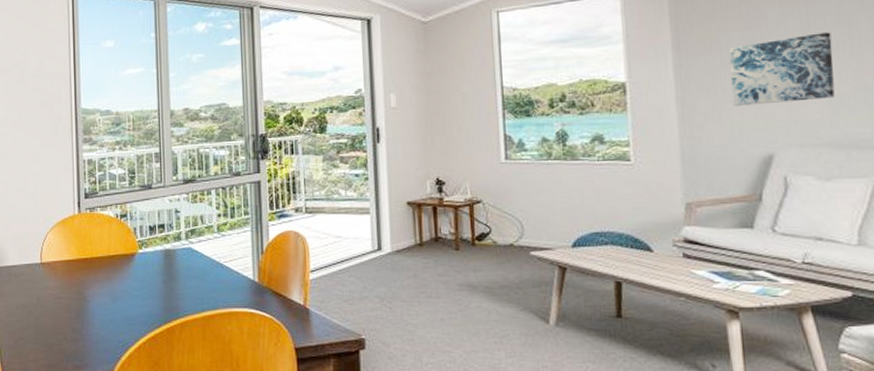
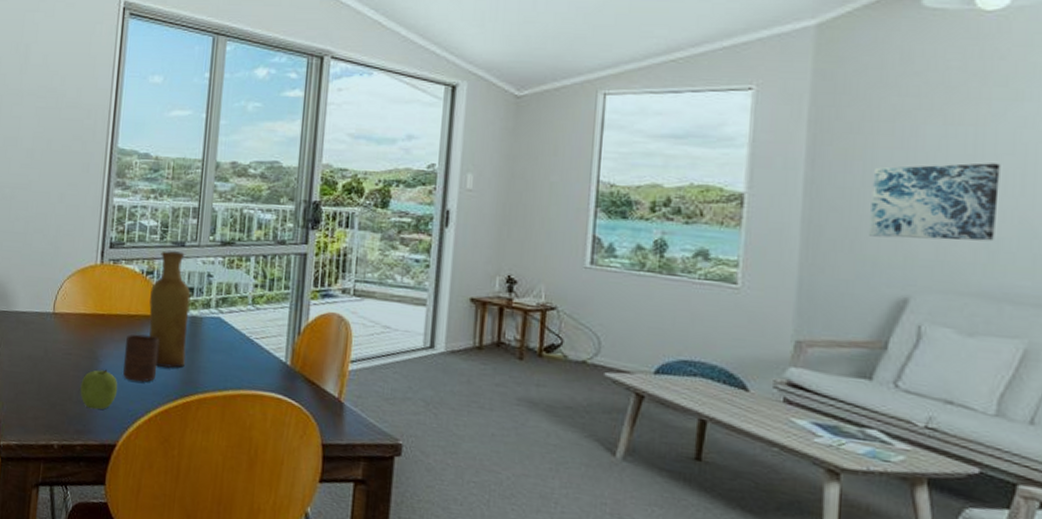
fruit: none [73,307,107,345] -> present [80,369,118,410]
cup: none [110,272,140,315] -> present [123,334,159,382]
vase: none [126,194,164,298] -> present [149,250,191,368]

